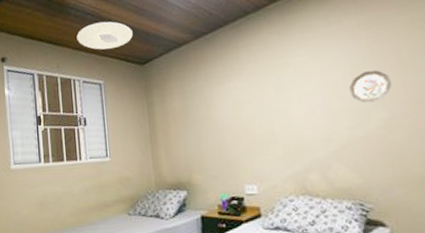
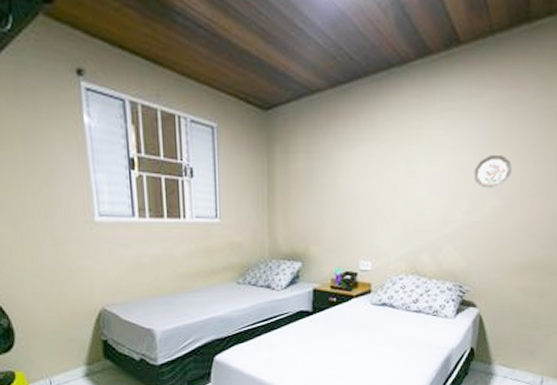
ceiling light: present [76,21,133,50] -> none [184,42,257,82]

